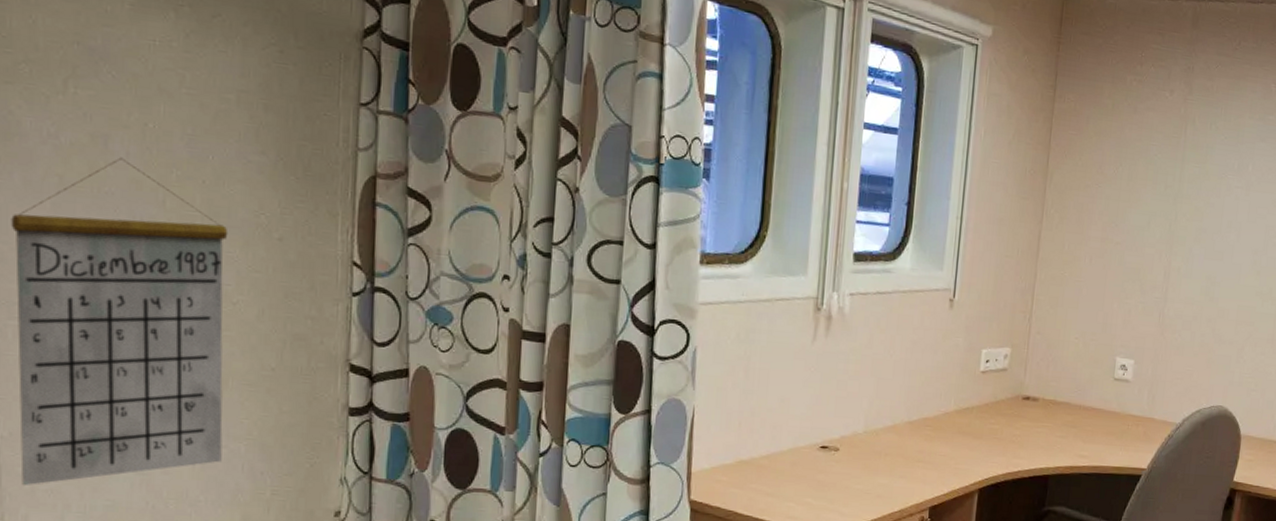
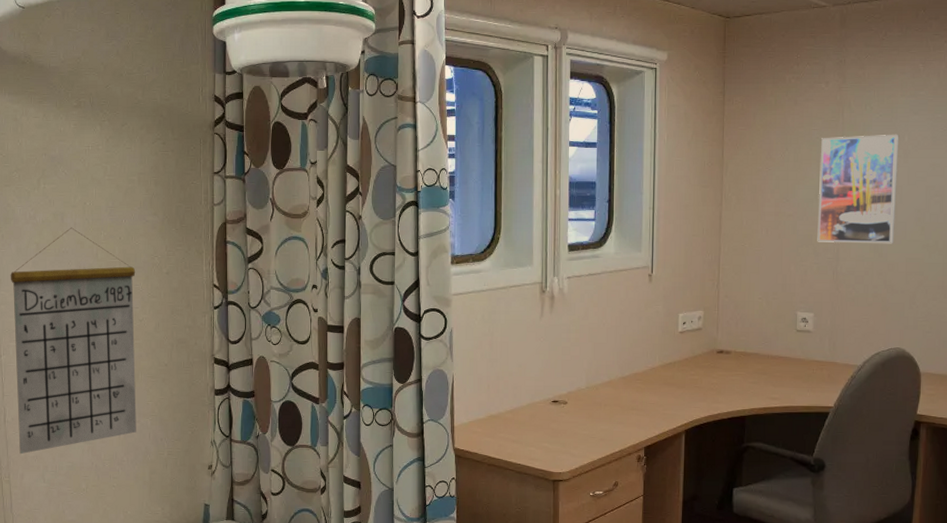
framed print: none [1145,156,1244,288] -> present [817,134,900,244]

